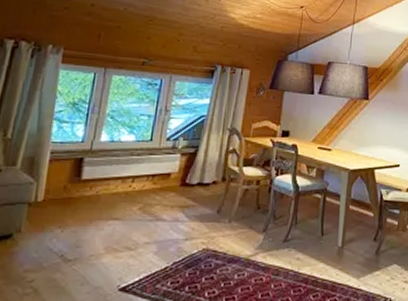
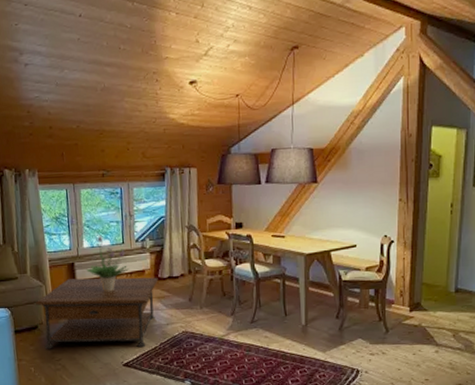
coffee table: none [14,177,185,268] -> present [34,277,159,349]
potted plant: none [97,128,153,196] -> present [86,235,129,292]

